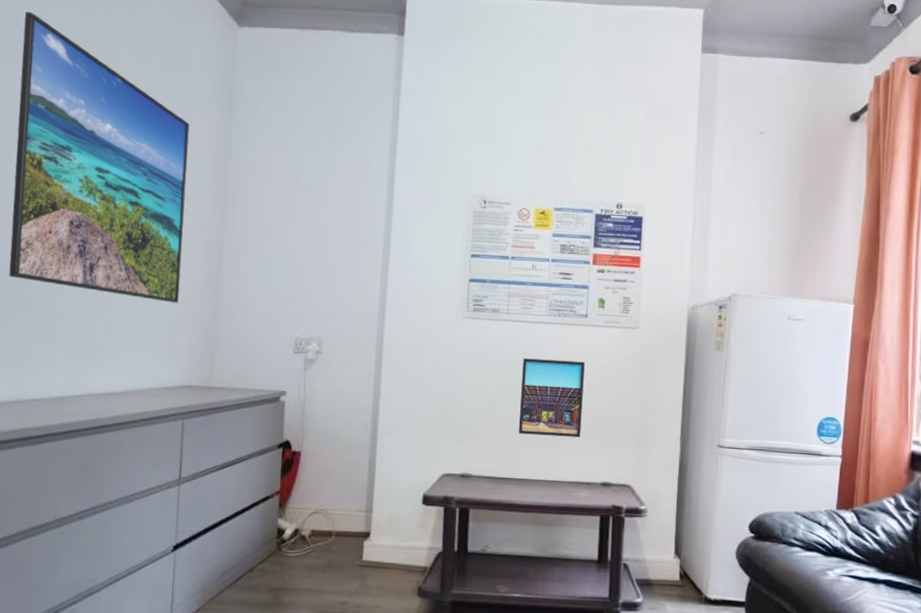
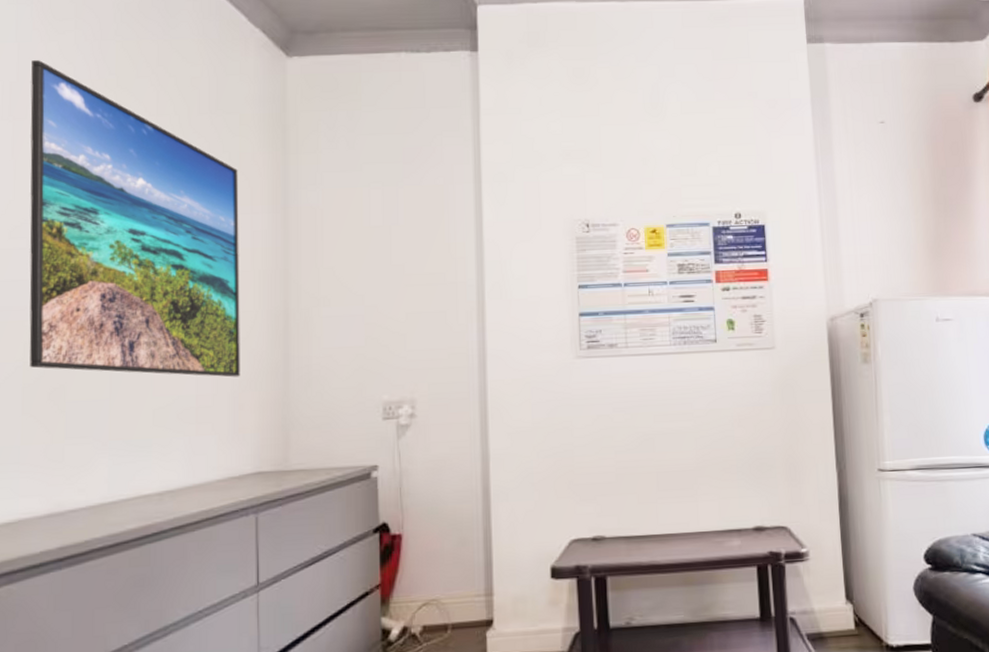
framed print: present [518,358,585,438] -> none [649,392,725,483]

